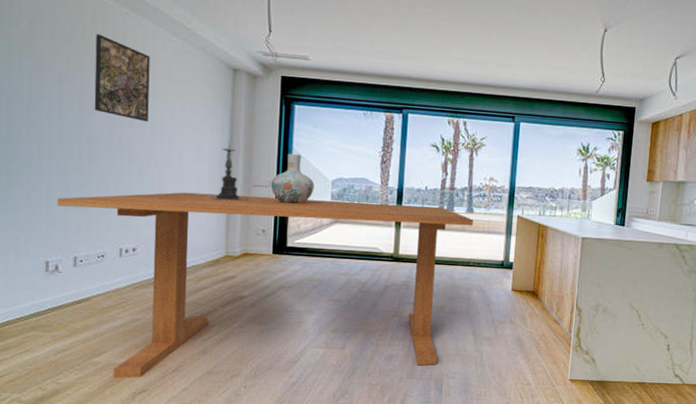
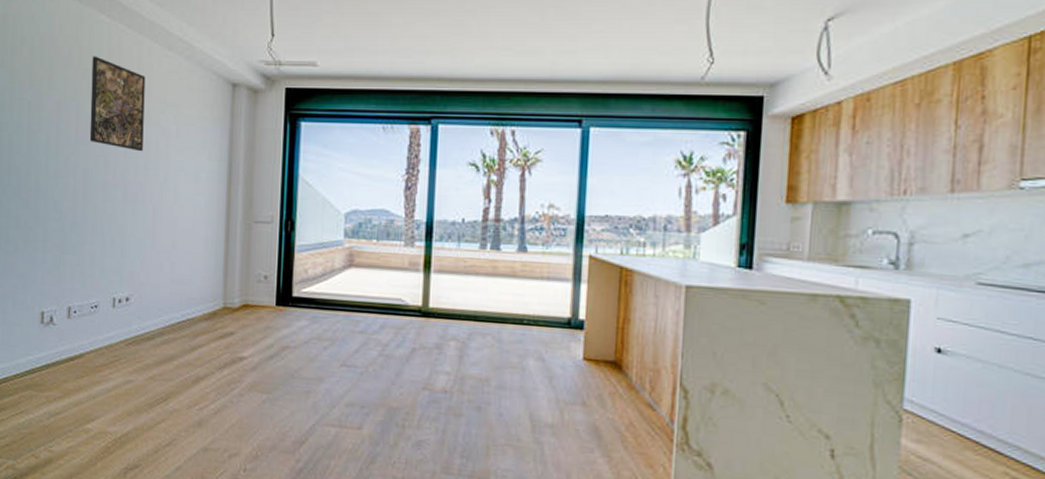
dining table: present [57,192,473,379] -> none [53,231,527,458]
candle holder: present [206,142,249,201] -> none [203,171,250,241]
vase: present [271,154,314,204] -> none [274,182,324,244]

